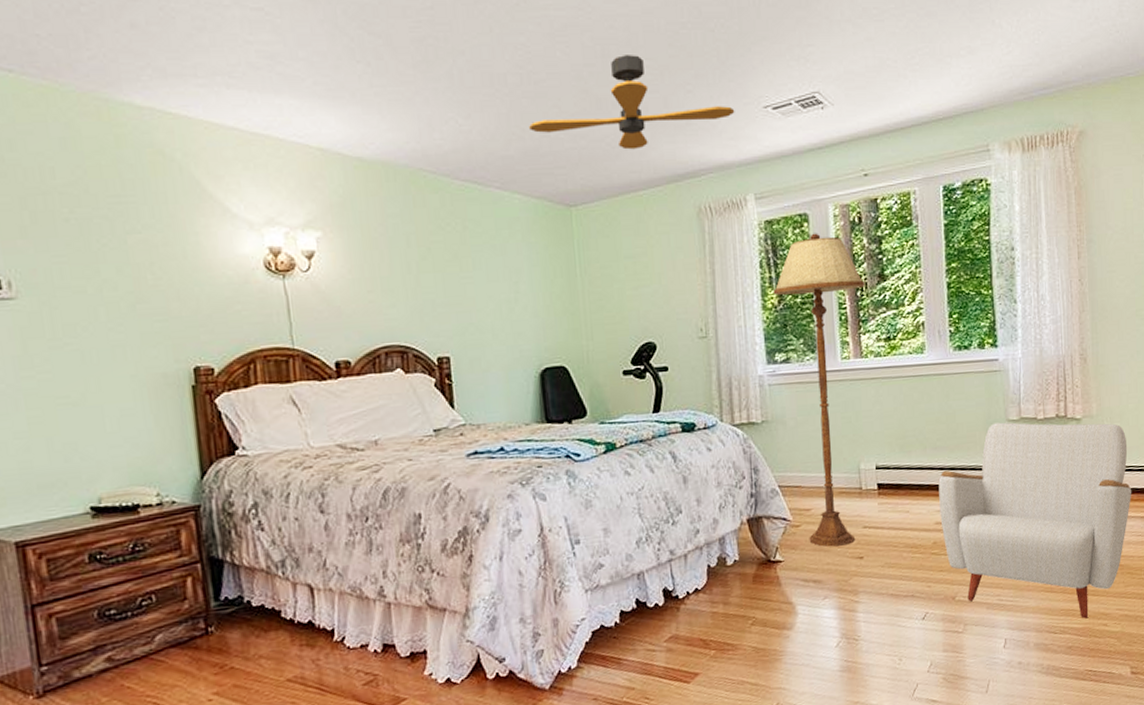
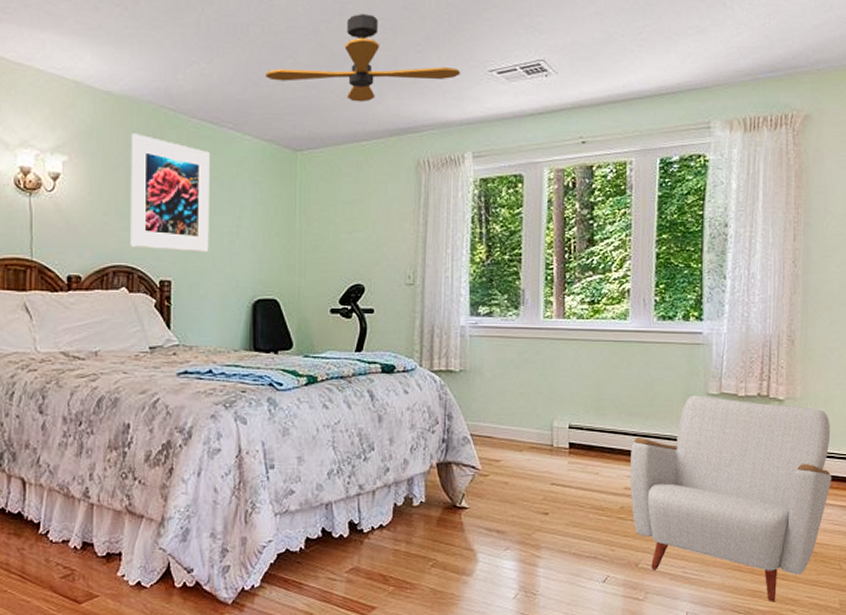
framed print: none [390,201,487,325] -> present [130,133,210,253]
floor lamp: present [773,233,866,547] -> none [482,194,574,500]

